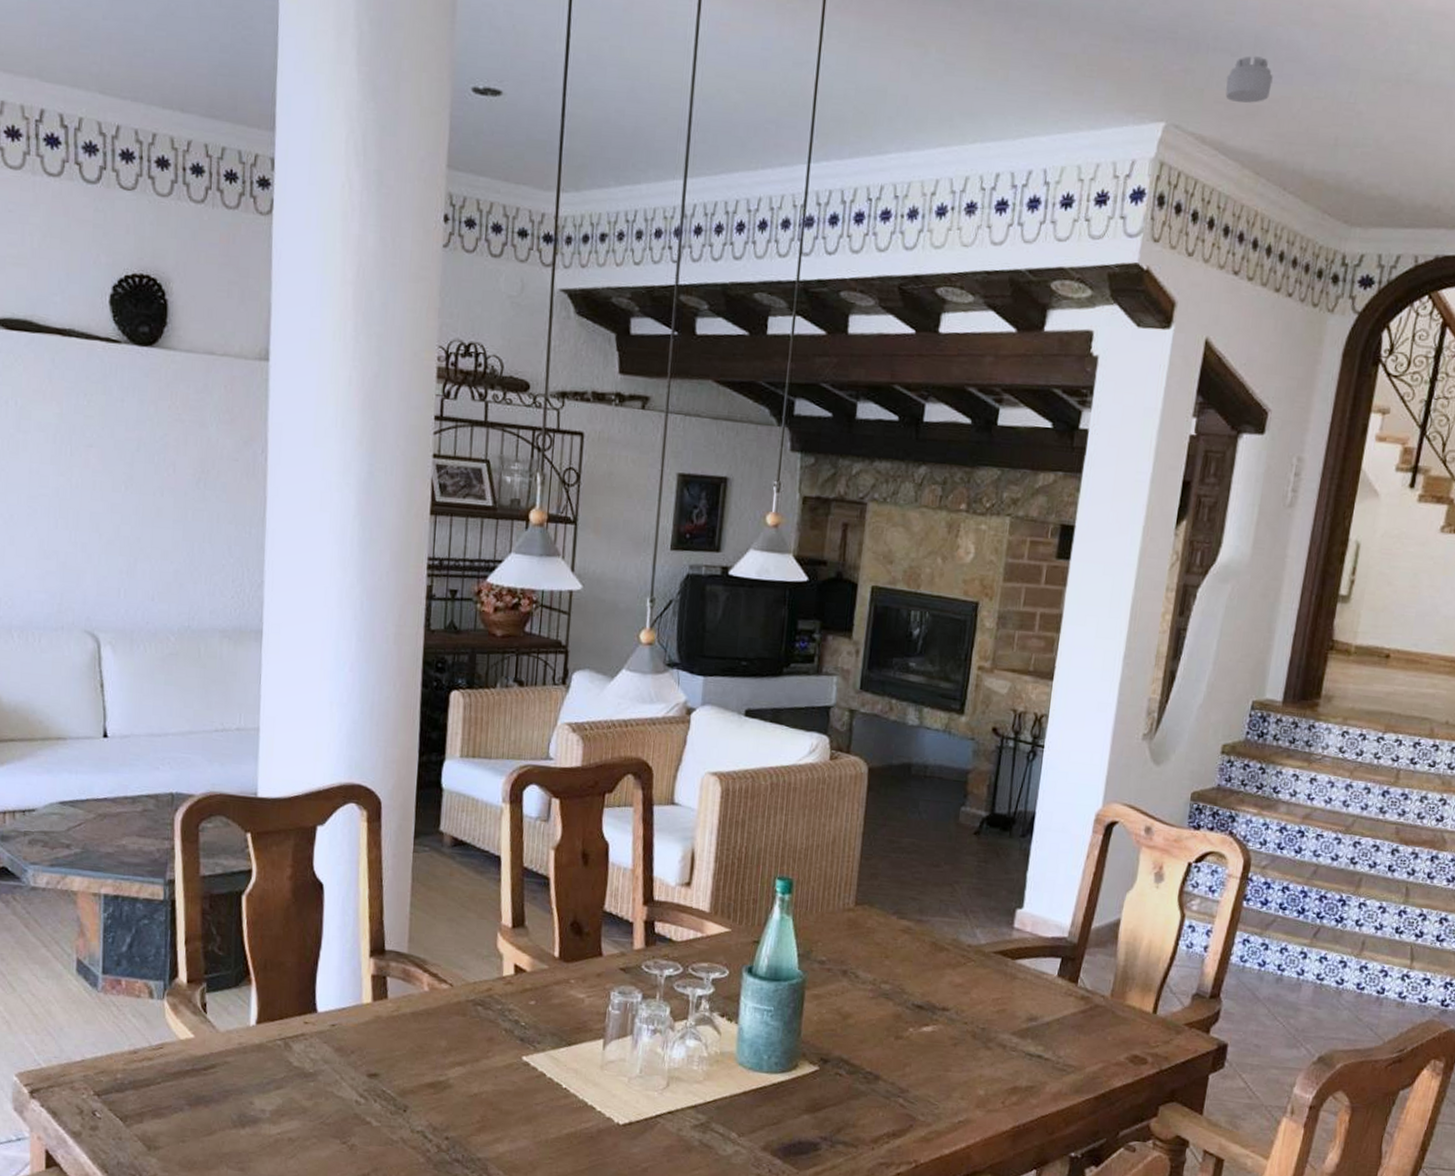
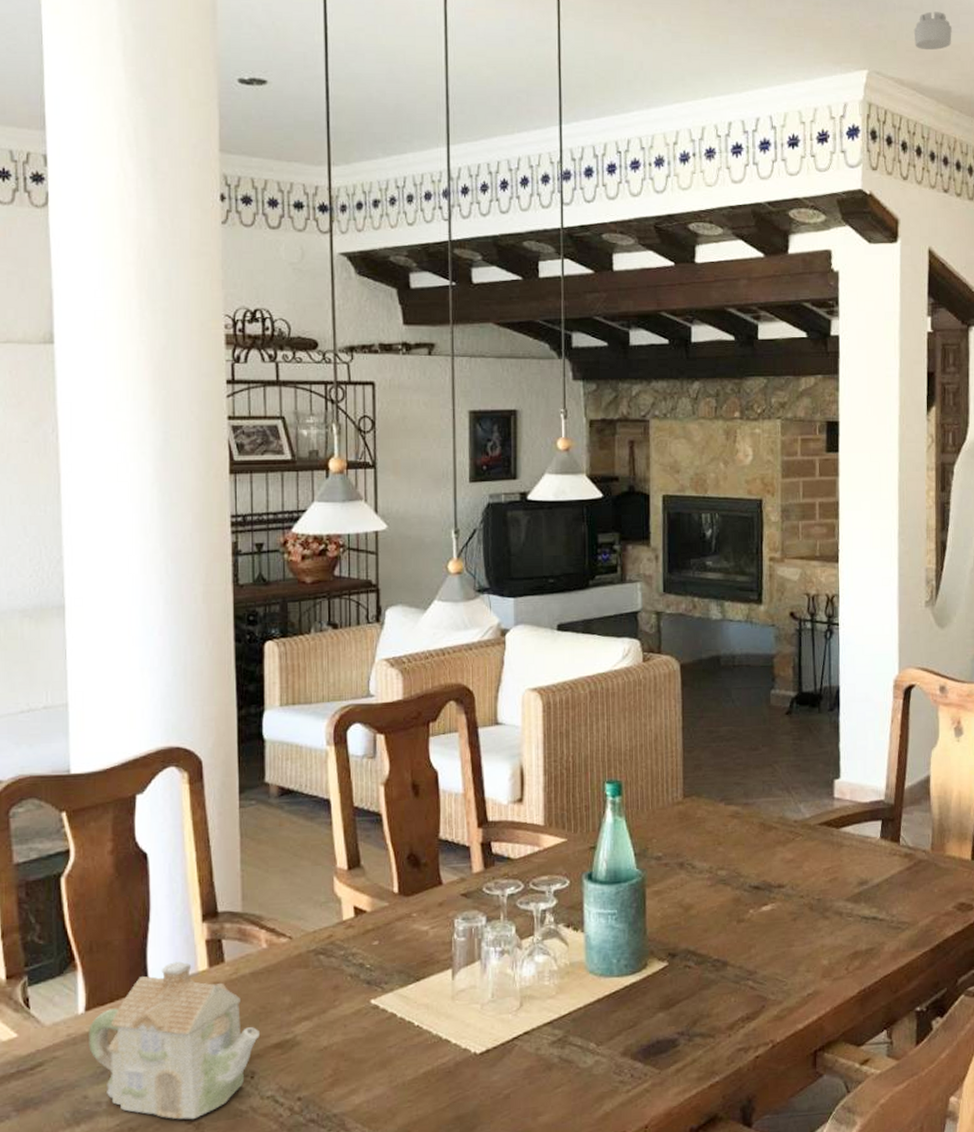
teapot: none [257,991,415,1141] -> present [89,961,259,1120]

